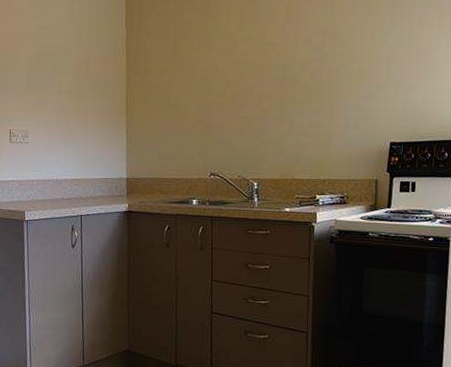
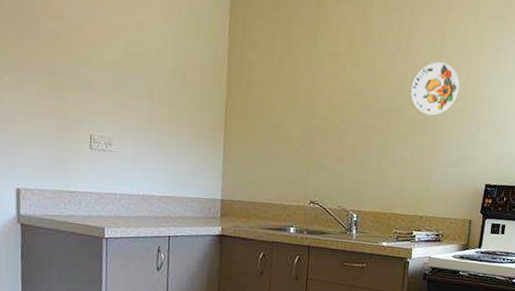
decorative plate: none [304,26,355,79] -> present [411,61,460,115]

